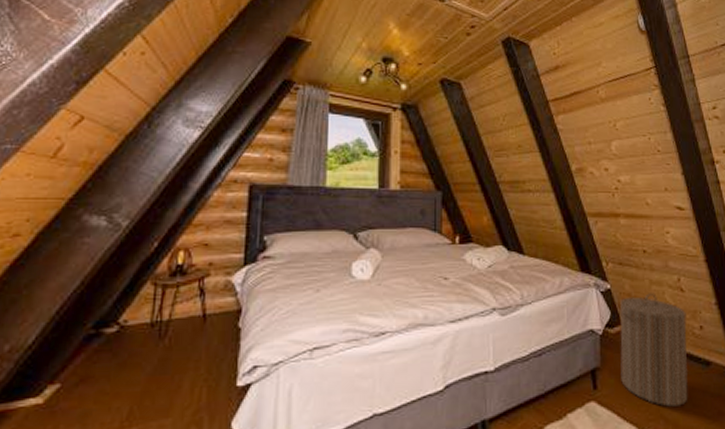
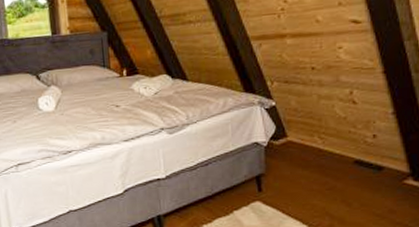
laundry hamper: present [619,293,689,407] -> none [284,107,358,206]

